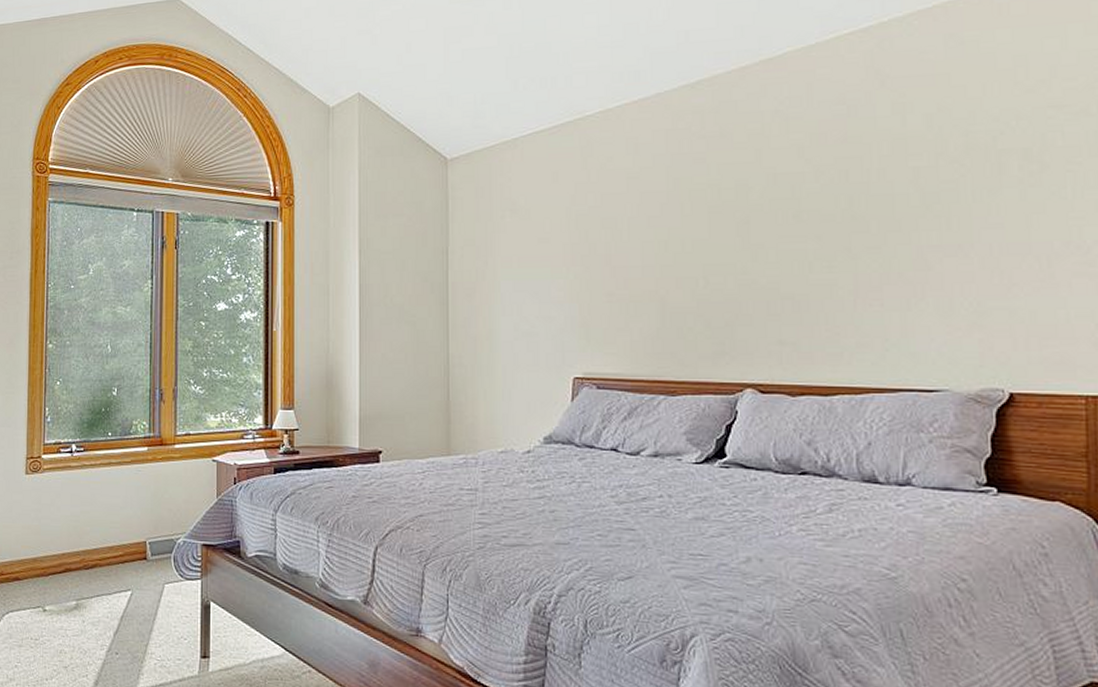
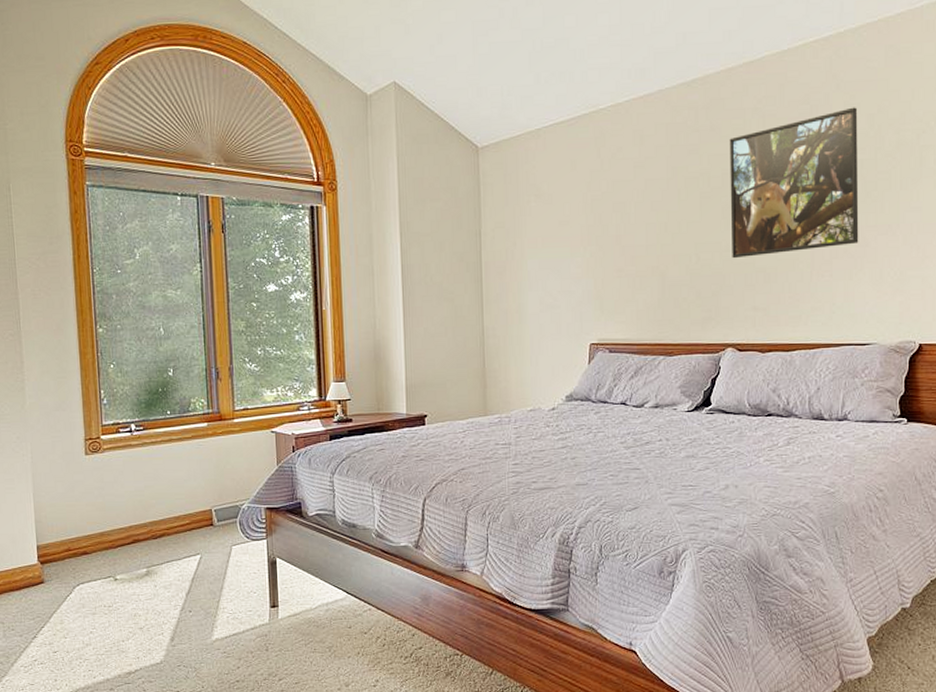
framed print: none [744,106,918,283] -> present [729,107,859,259]

